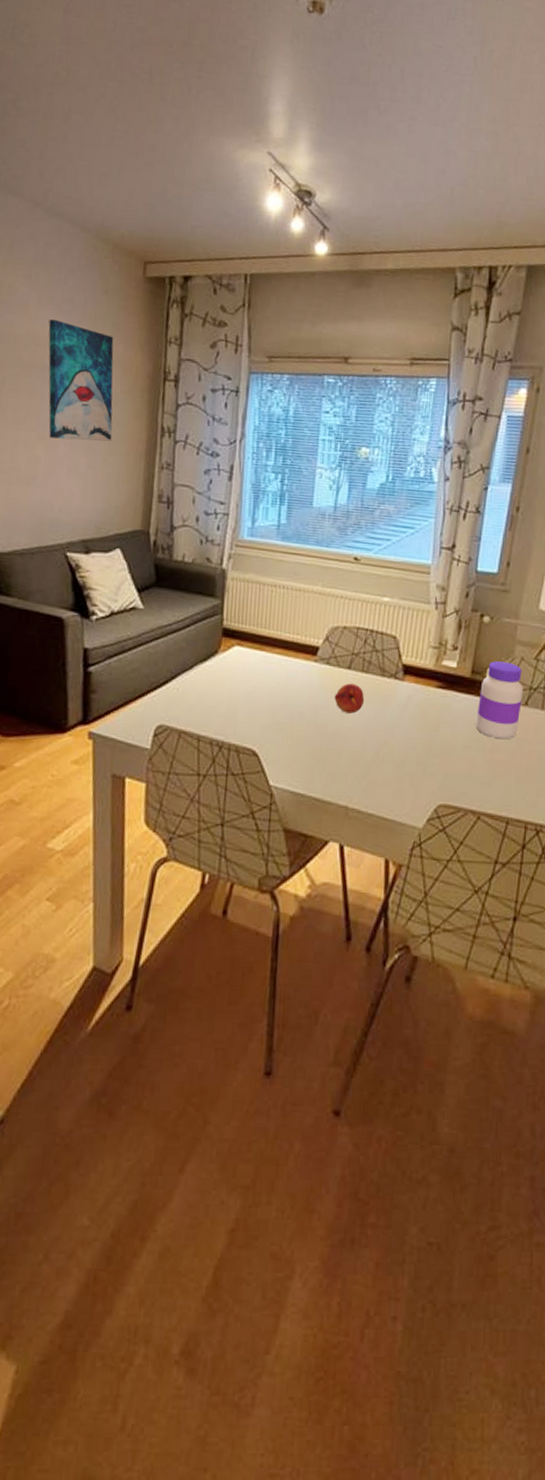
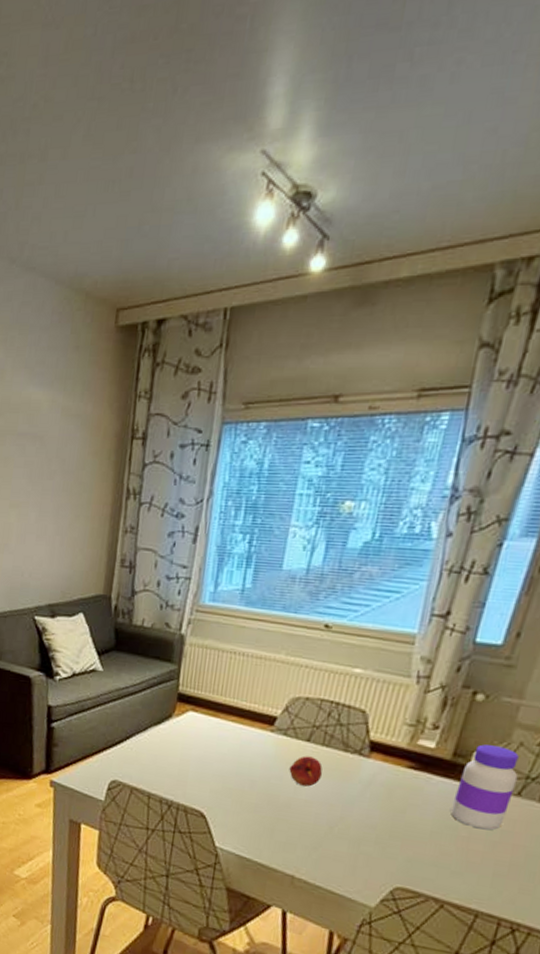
wall art: present [48,319,114,442] -> none [21,383,84,507]

